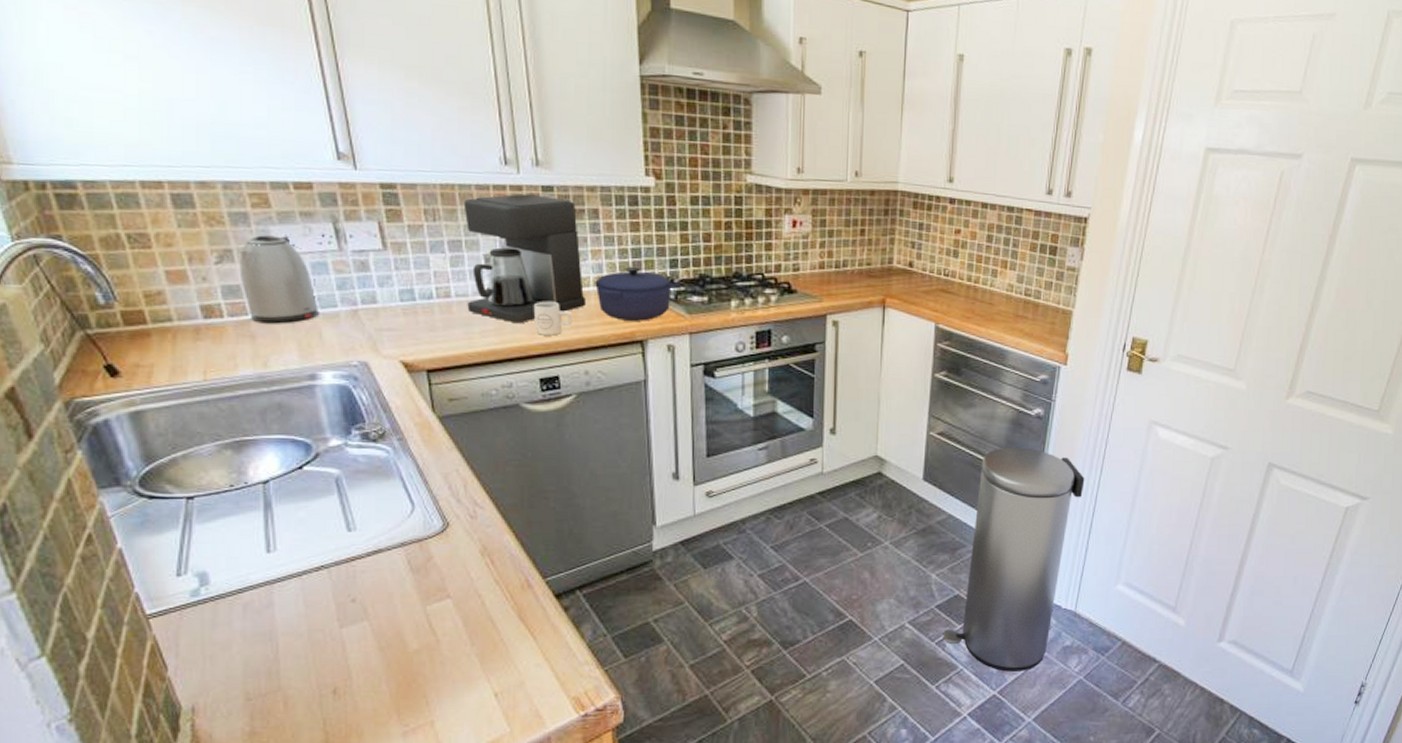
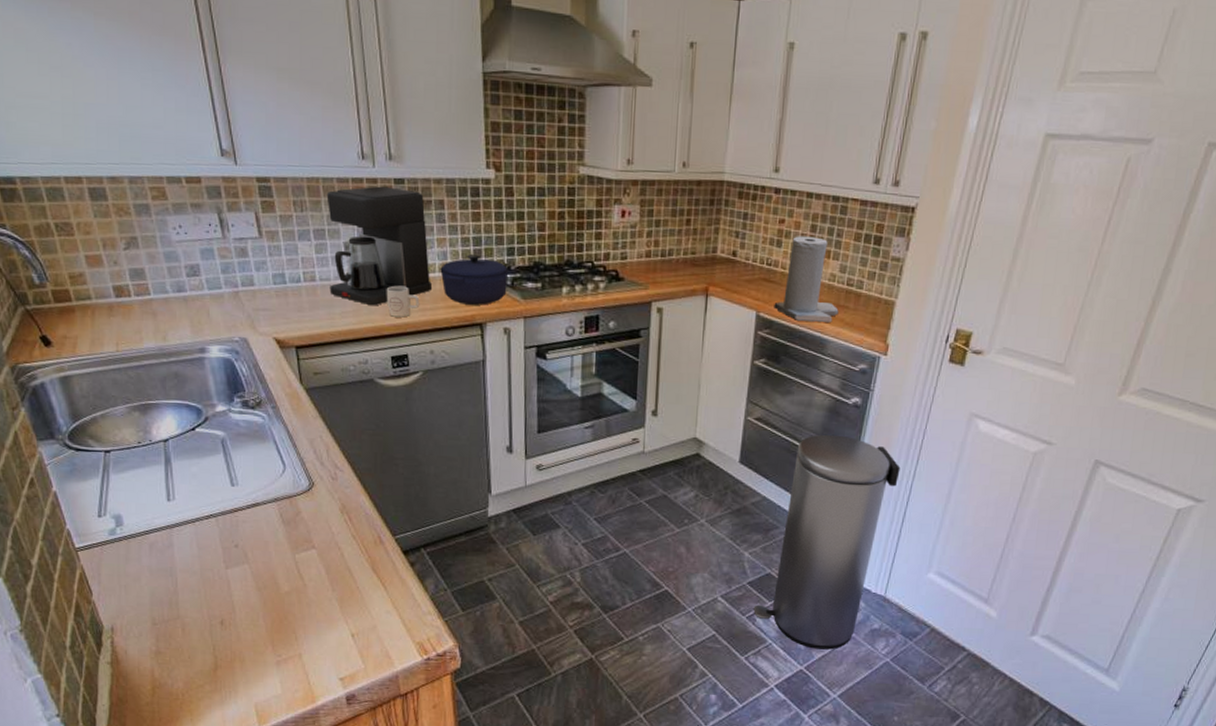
kettle: present [239,235,319,324] -> none [143,224,207,304]
paper towel: none [953,246,1018,333] -> present [774,236,839,322]

